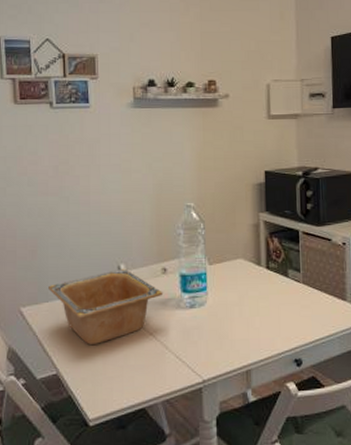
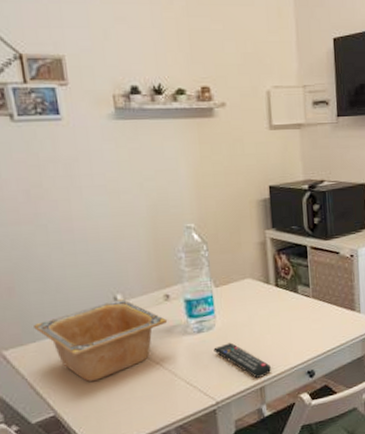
remote control: none [203,321,258,360] -> present [213,342,271,378]

